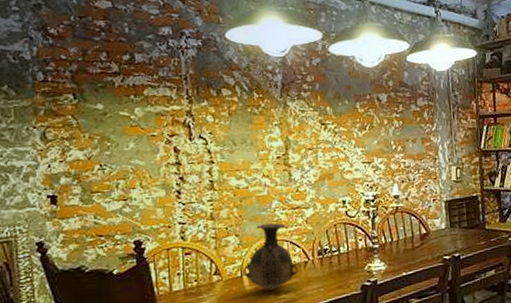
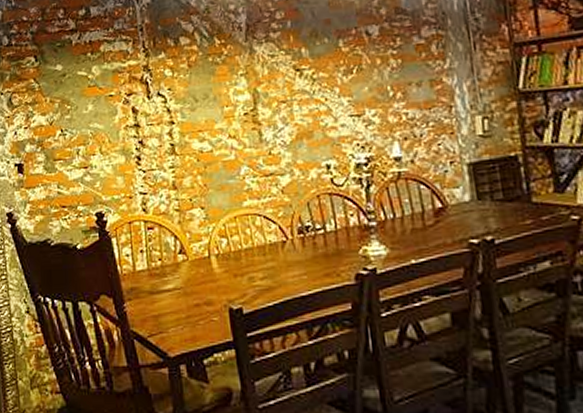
vase: present [243,223,298,292] -> none [211,193,275,277]

